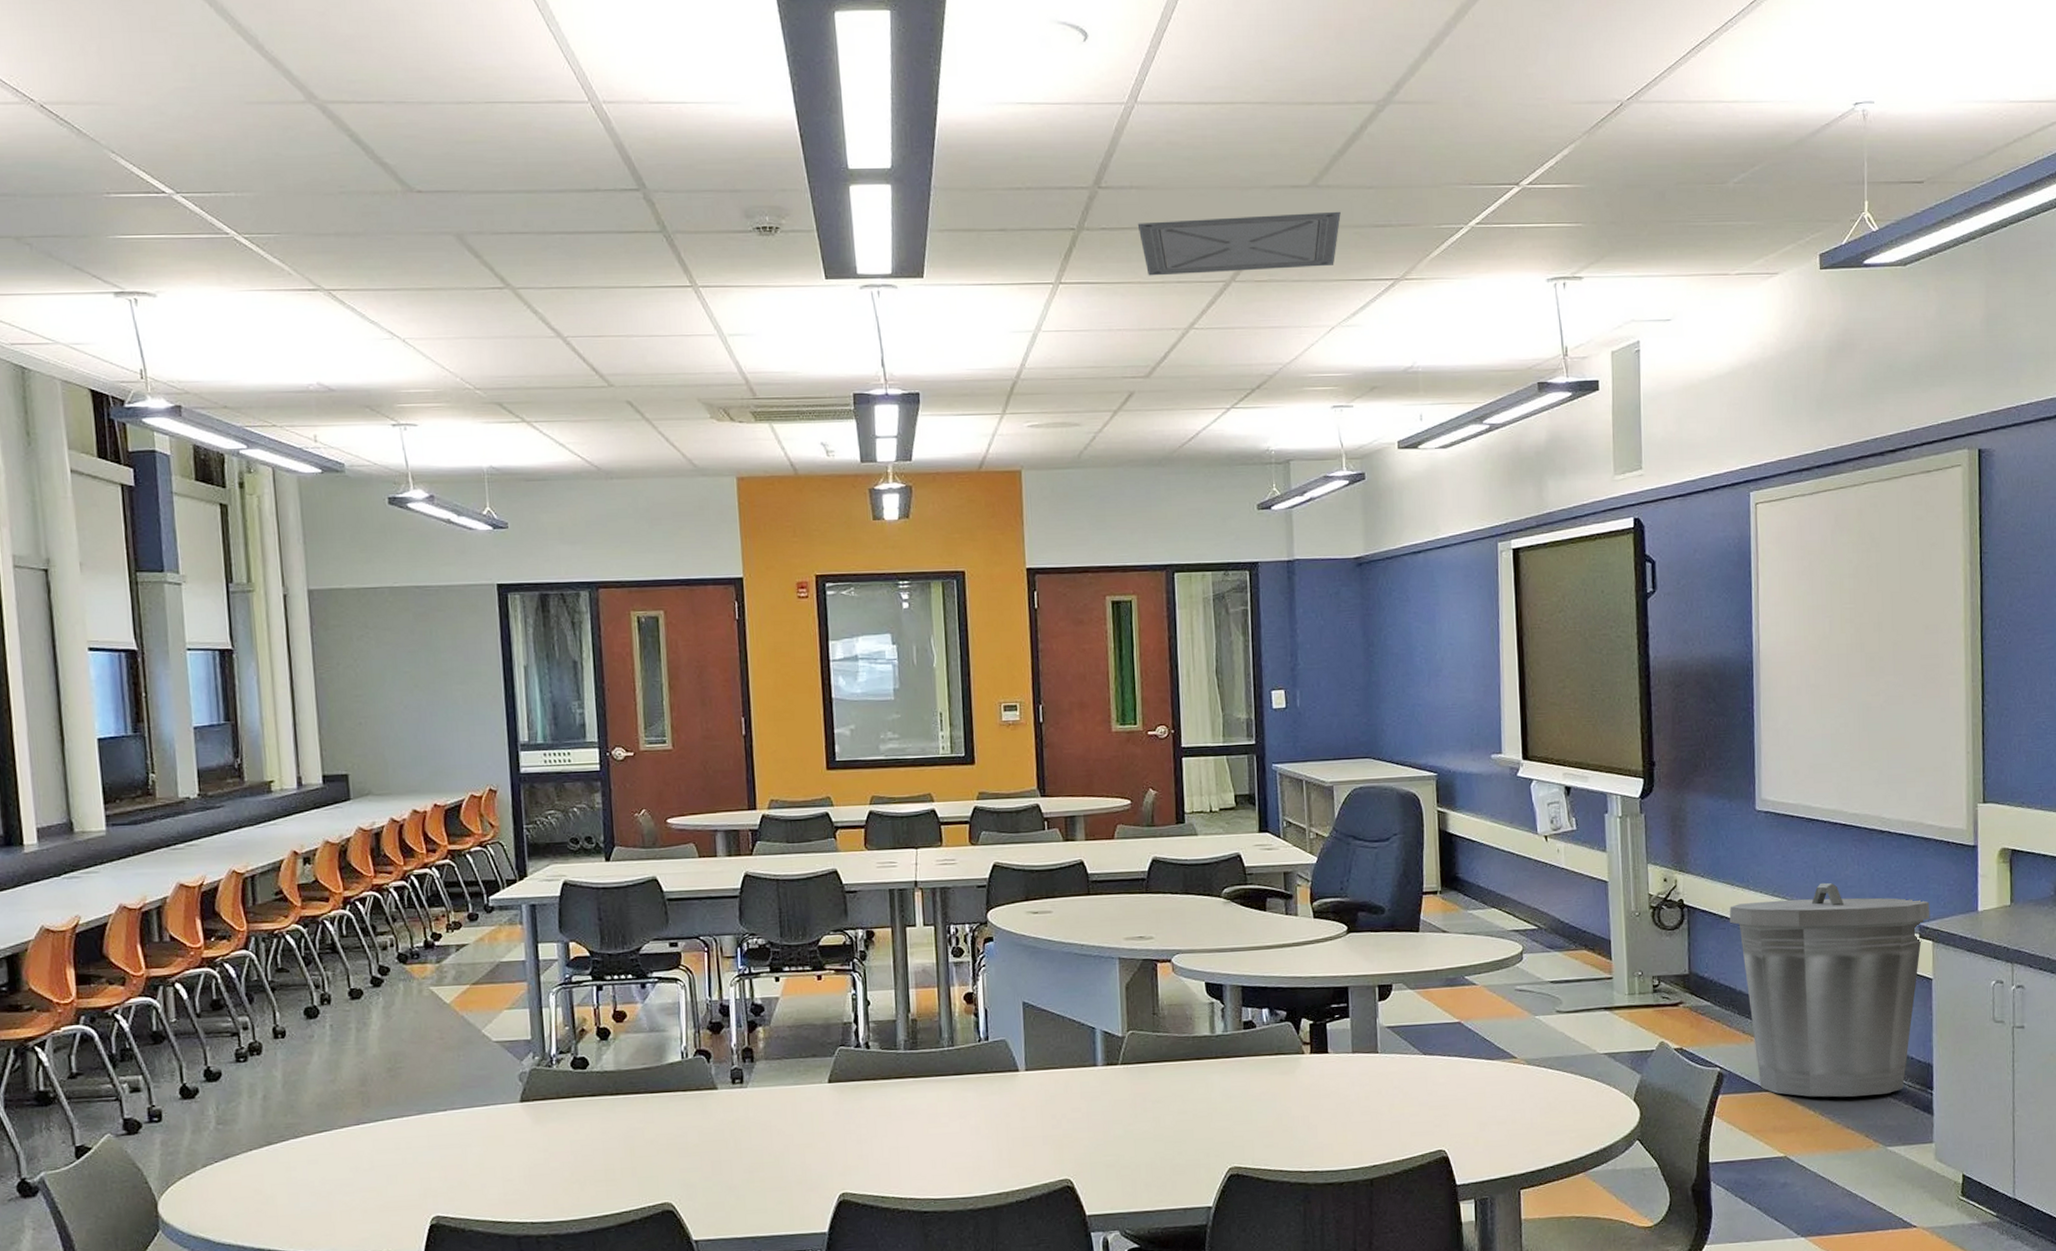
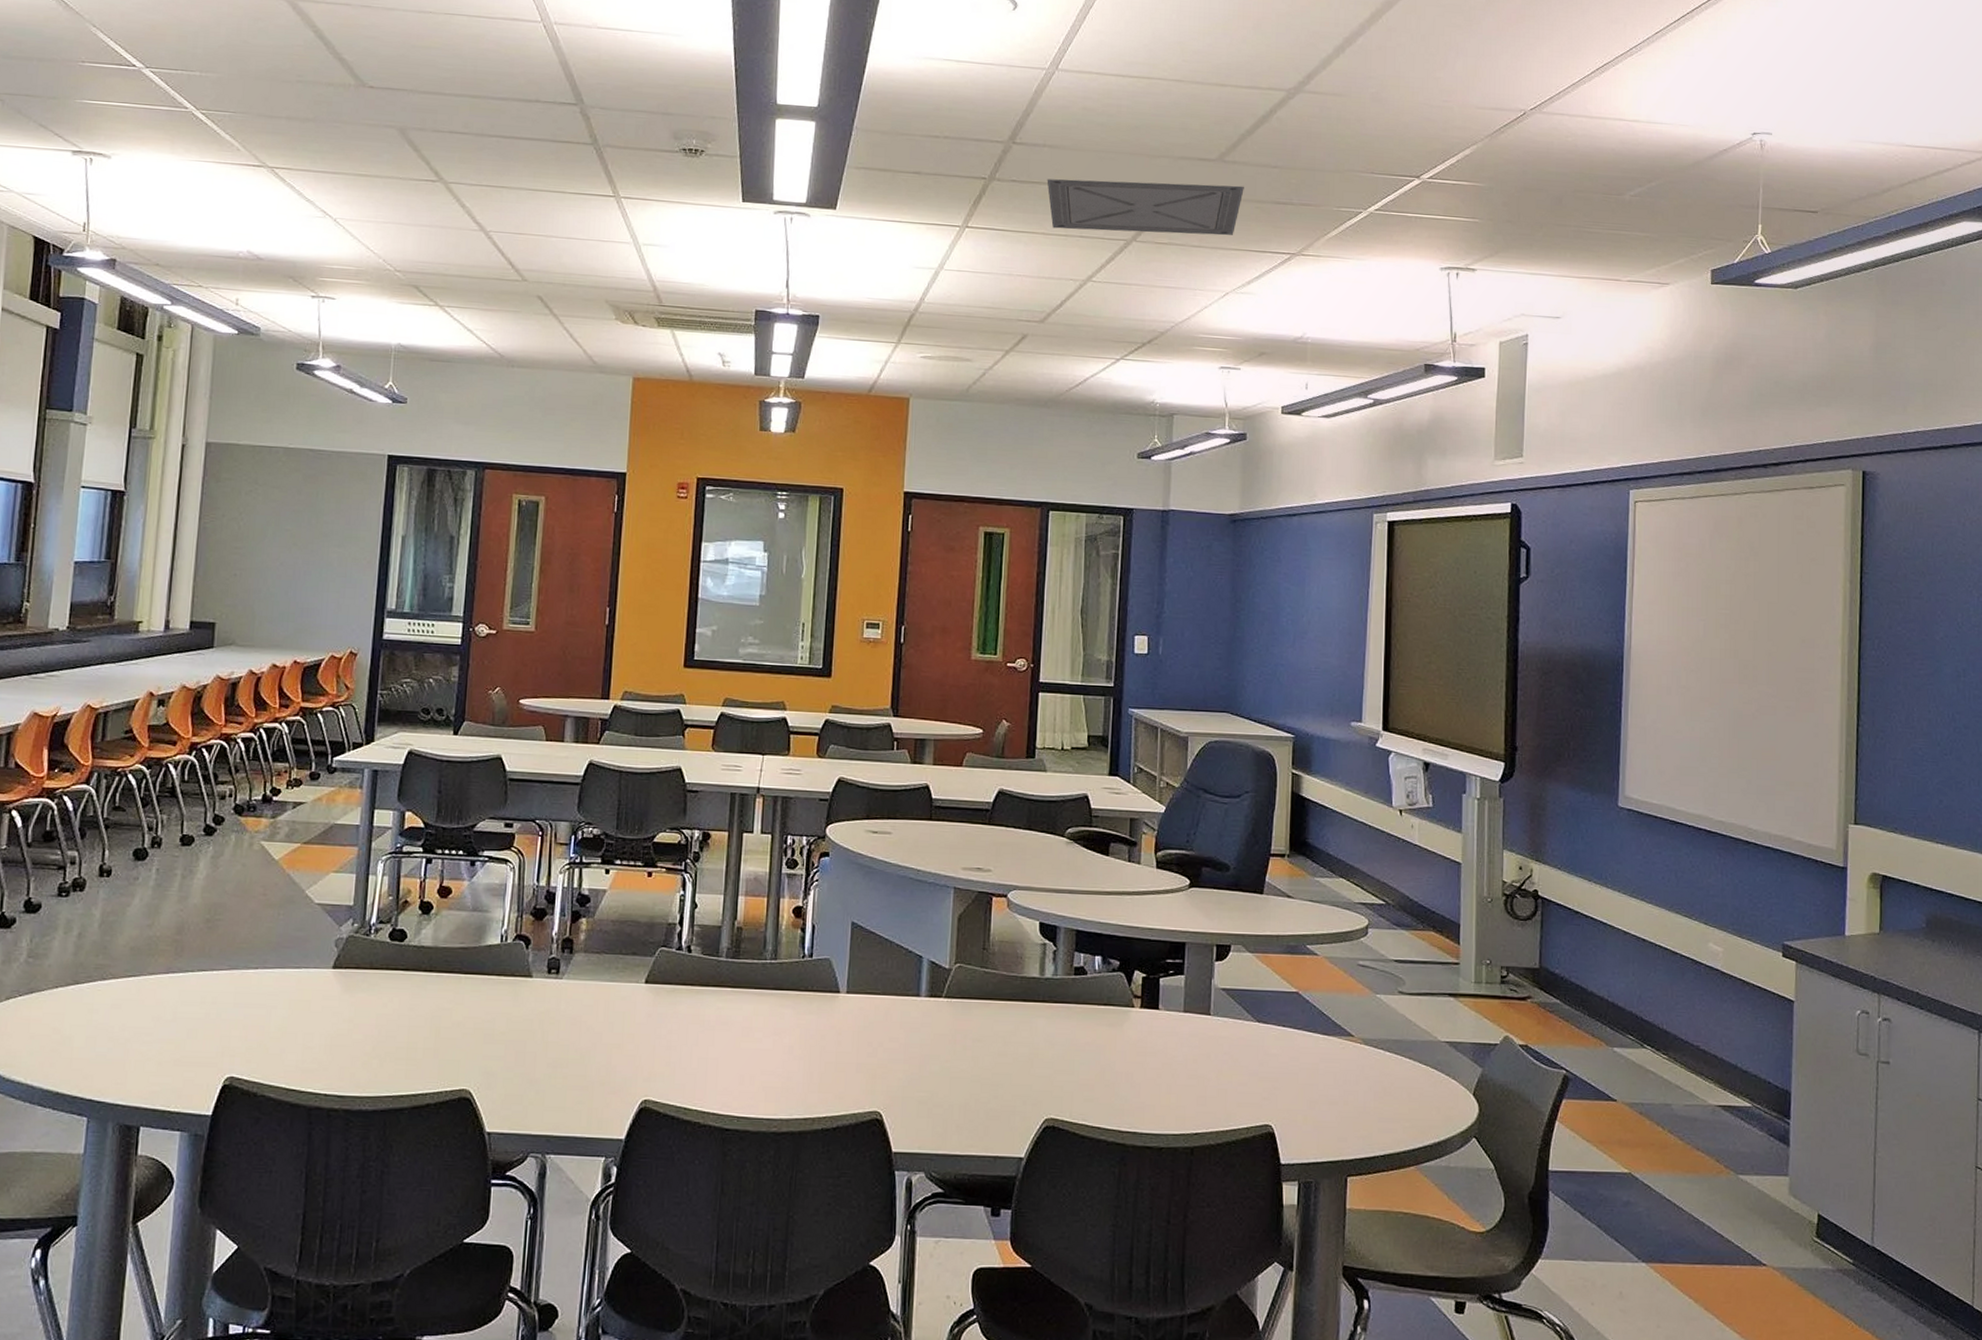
trash can: present [1729,882,1930,1097] -> none [1584,888,1795,1118]

